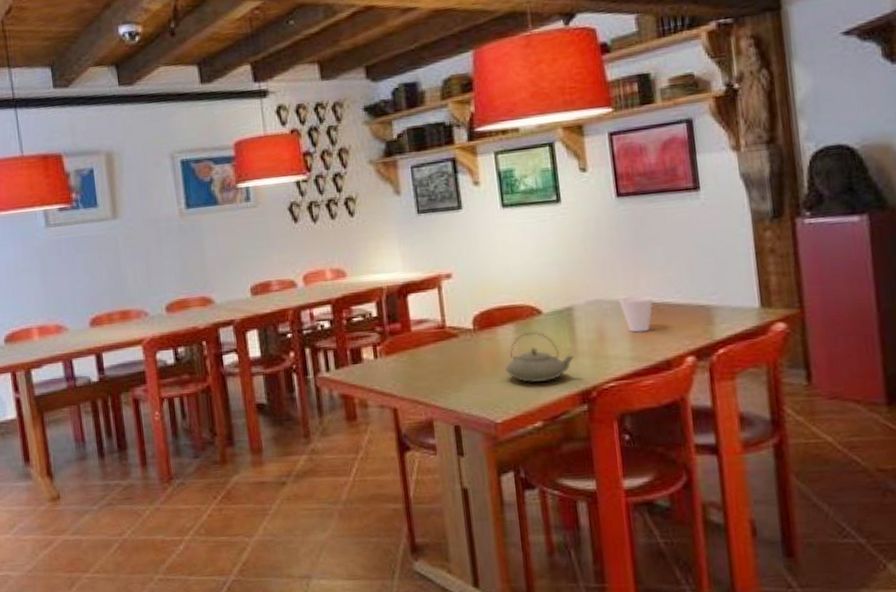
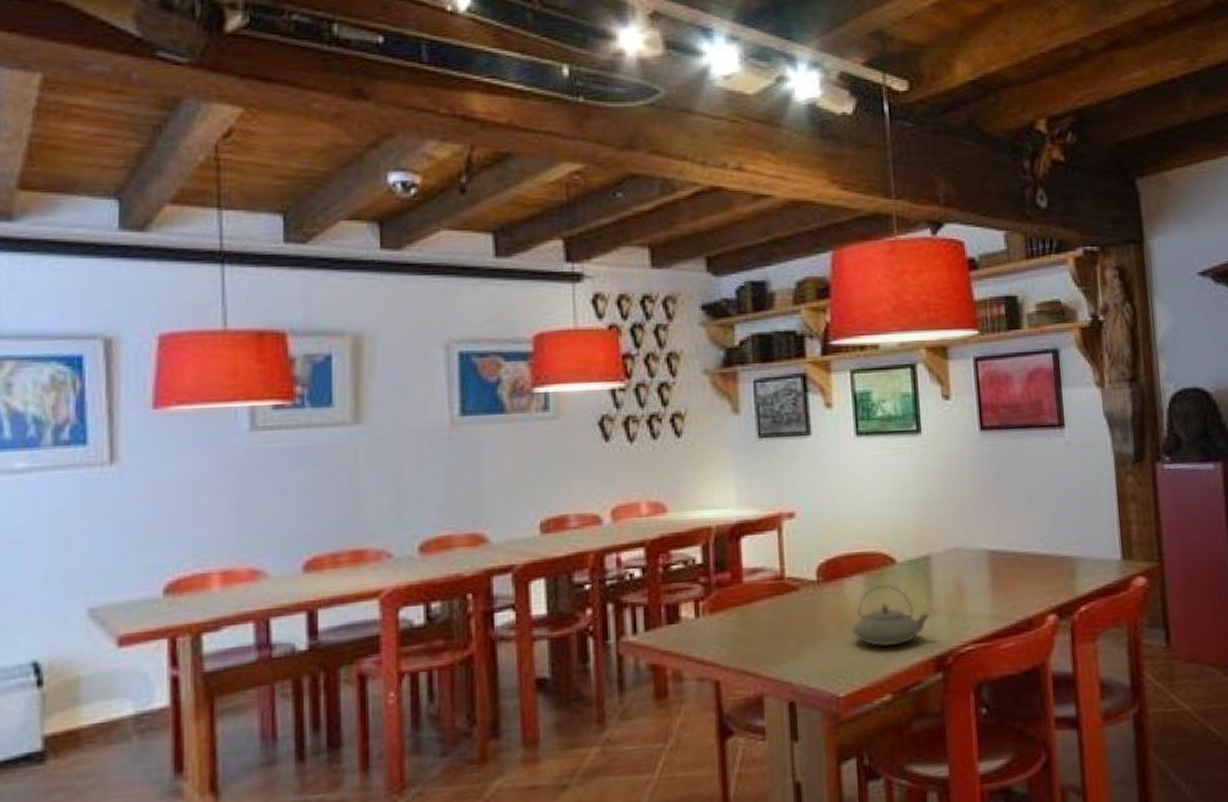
cup: present [619,295,654,333] -> none [979,543,1016,587]

